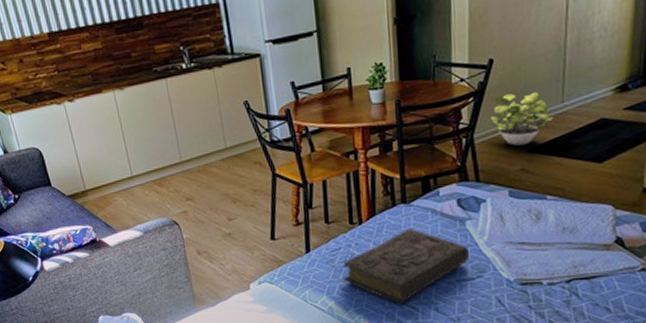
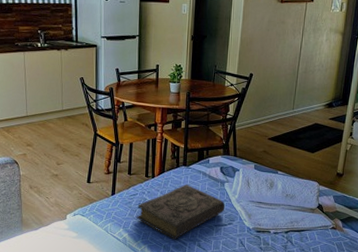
potted plant: present [489,93,554,146] -> none [247,99,287,135]

